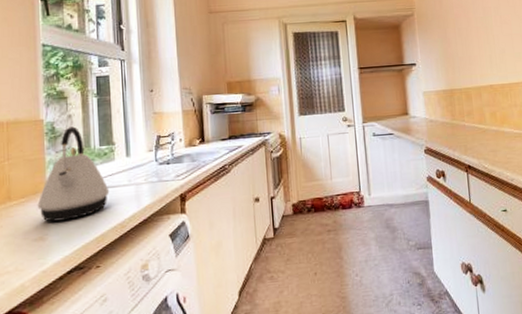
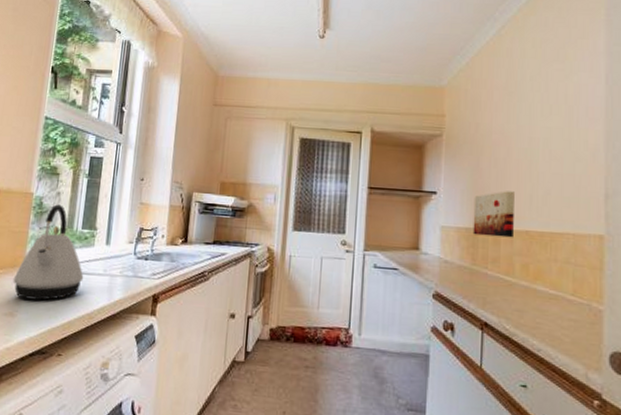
wall art: none [446,54,481,95] -> present [473,191,514,238]

